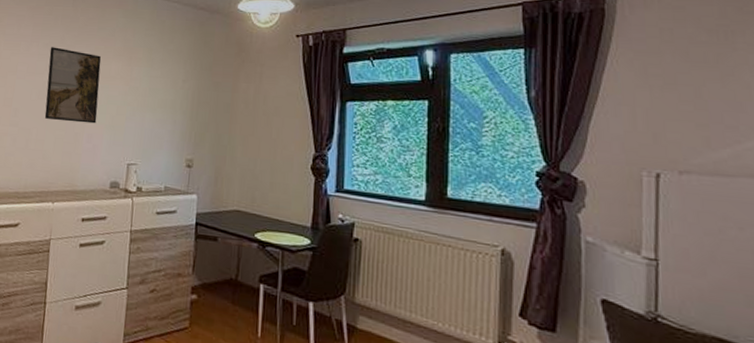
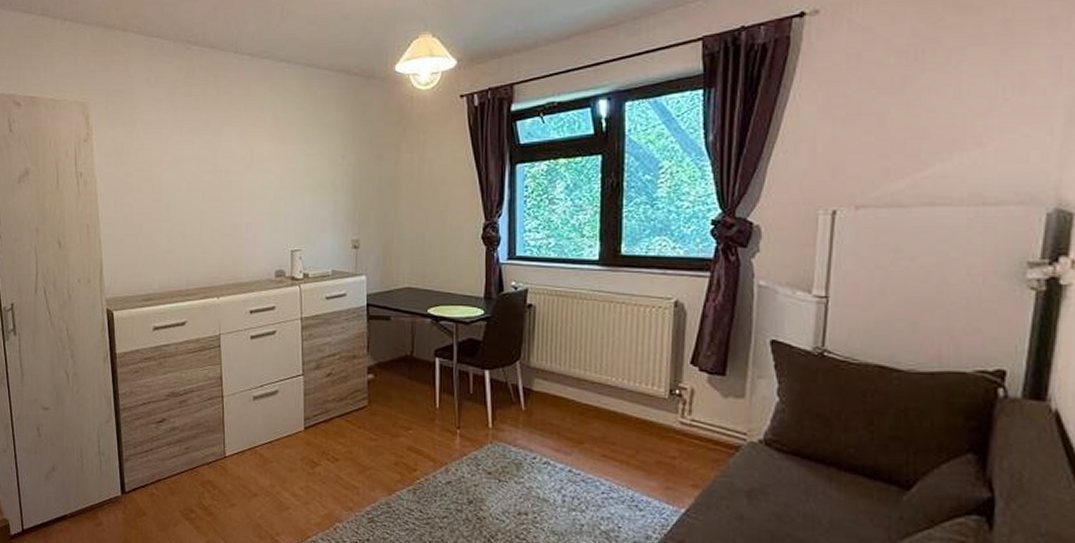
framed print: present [44,47,102,124] -> none [195,132,254,212]

